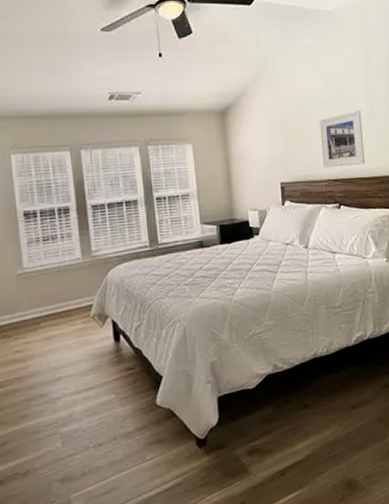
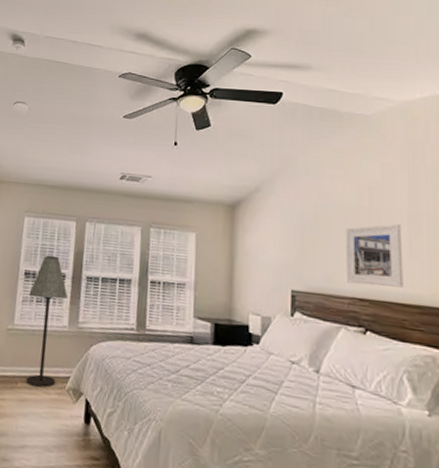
floor lamp: none [33,190,79,323] -> present [26,255,68,388]

